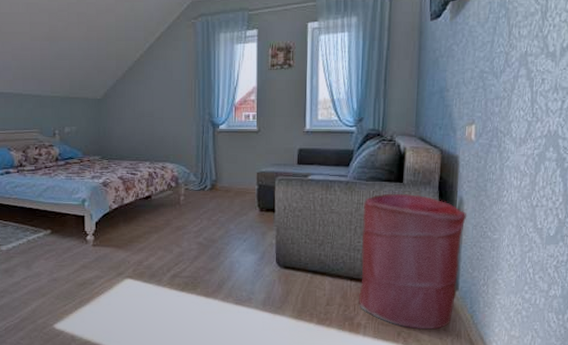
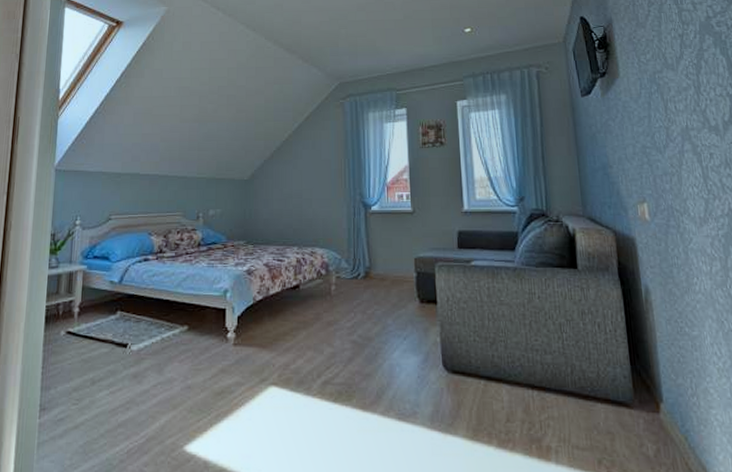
laundry hamper: present [359,193,467,330] -> none [535,281,662,456]

